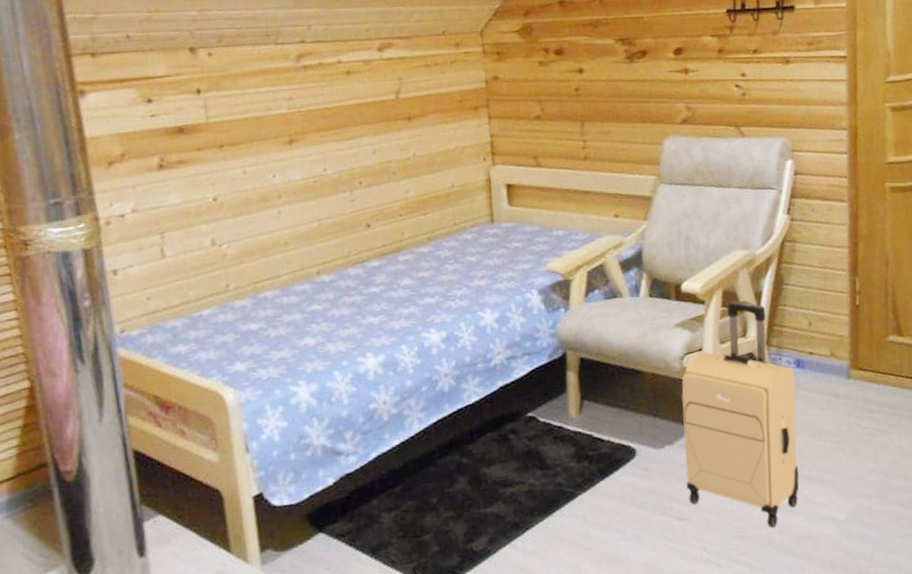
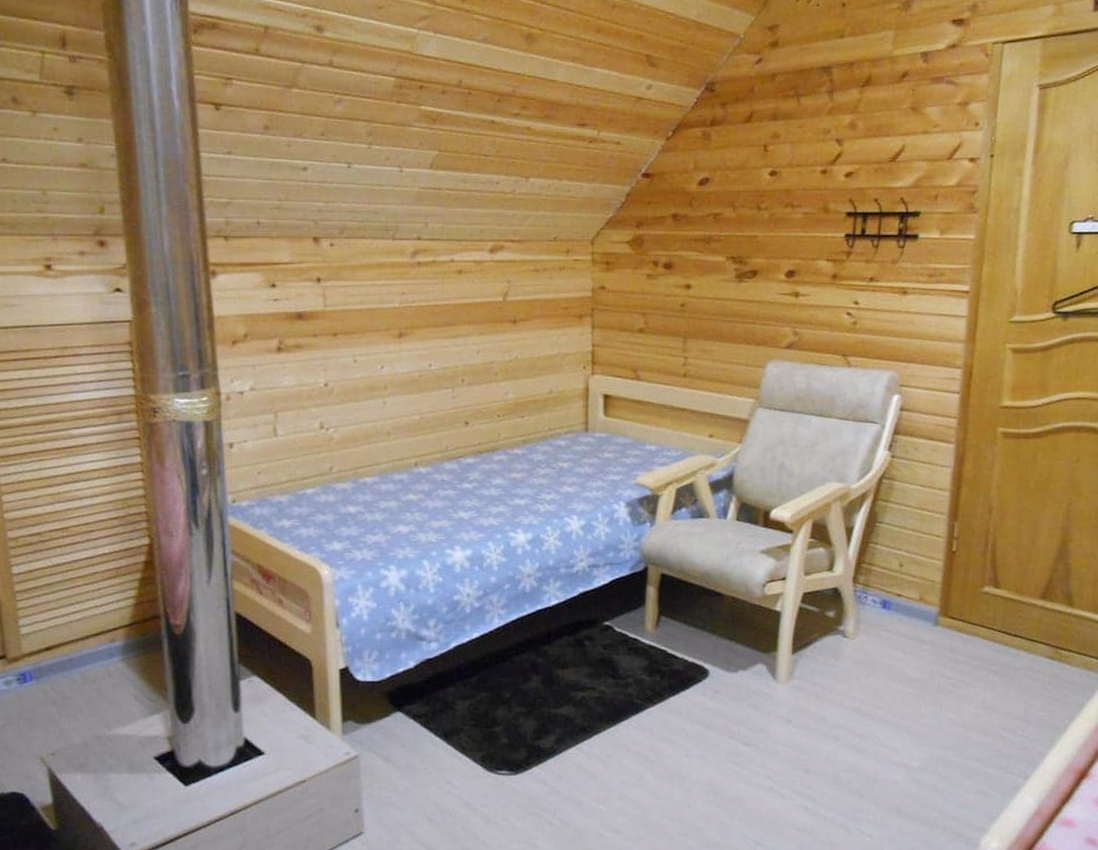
suitcase: present [681,300,799,527] -> none [757,533,879,765]

